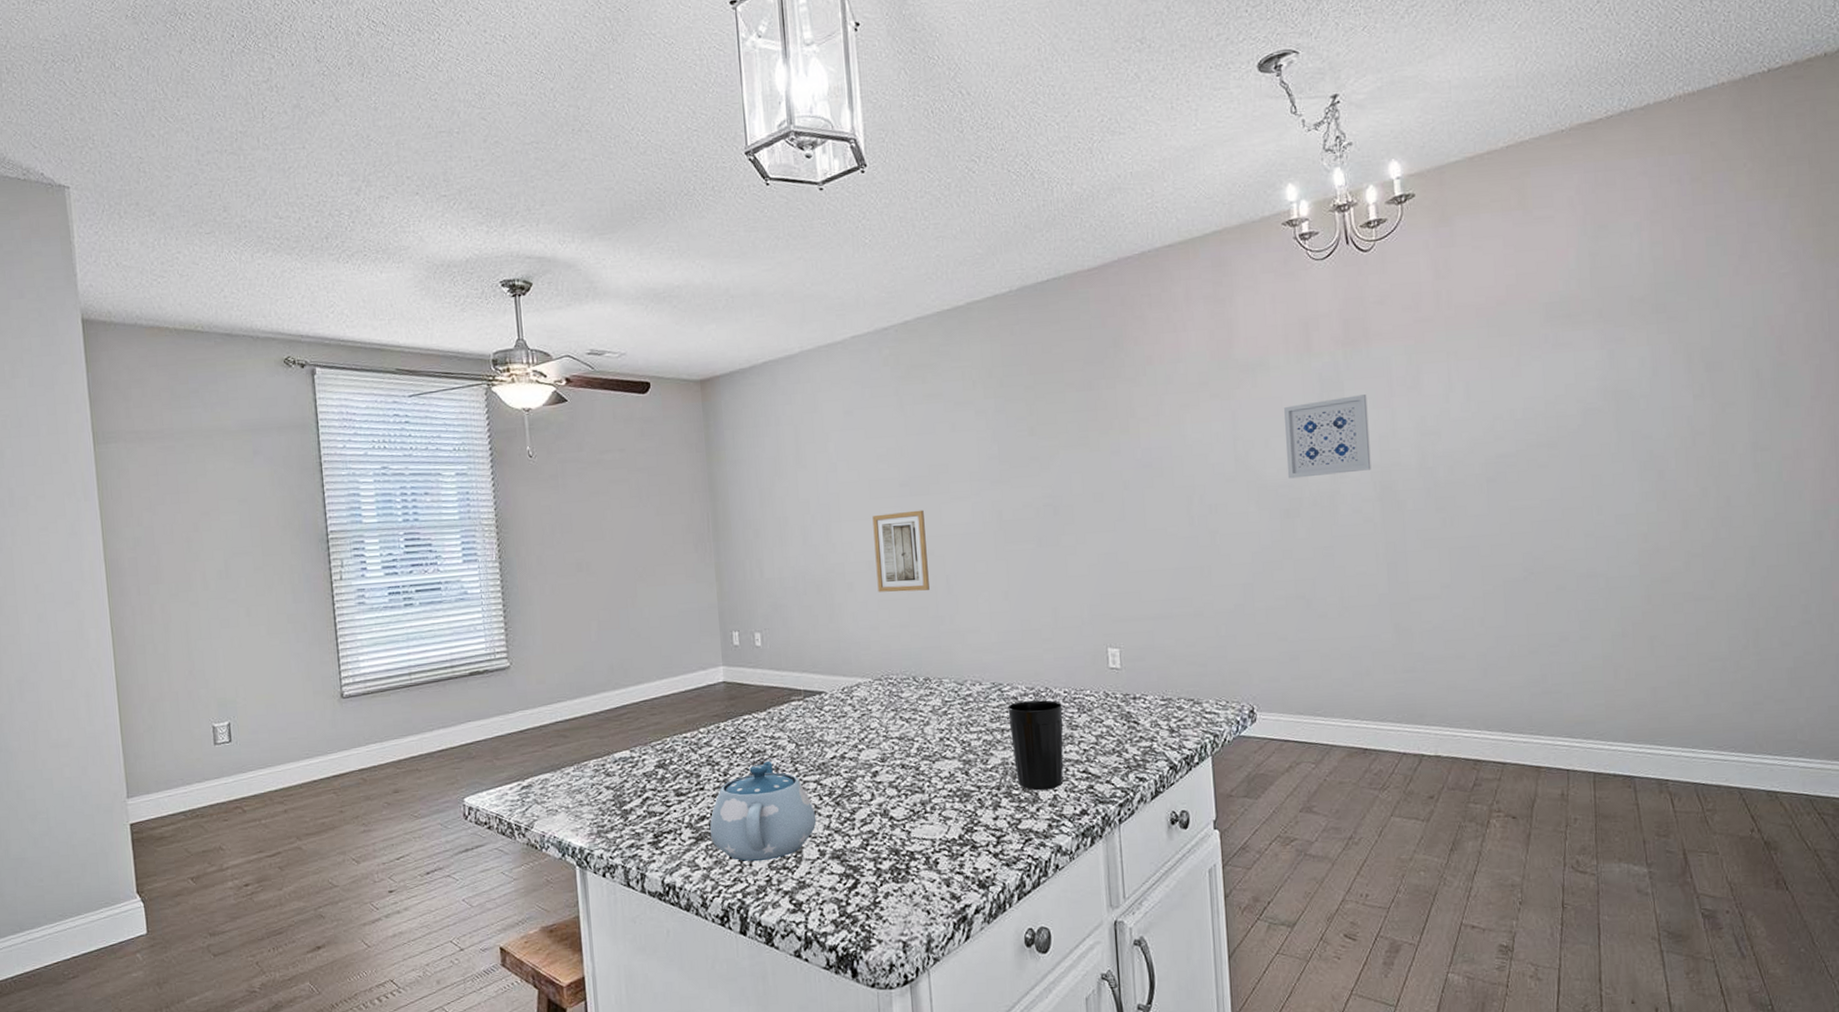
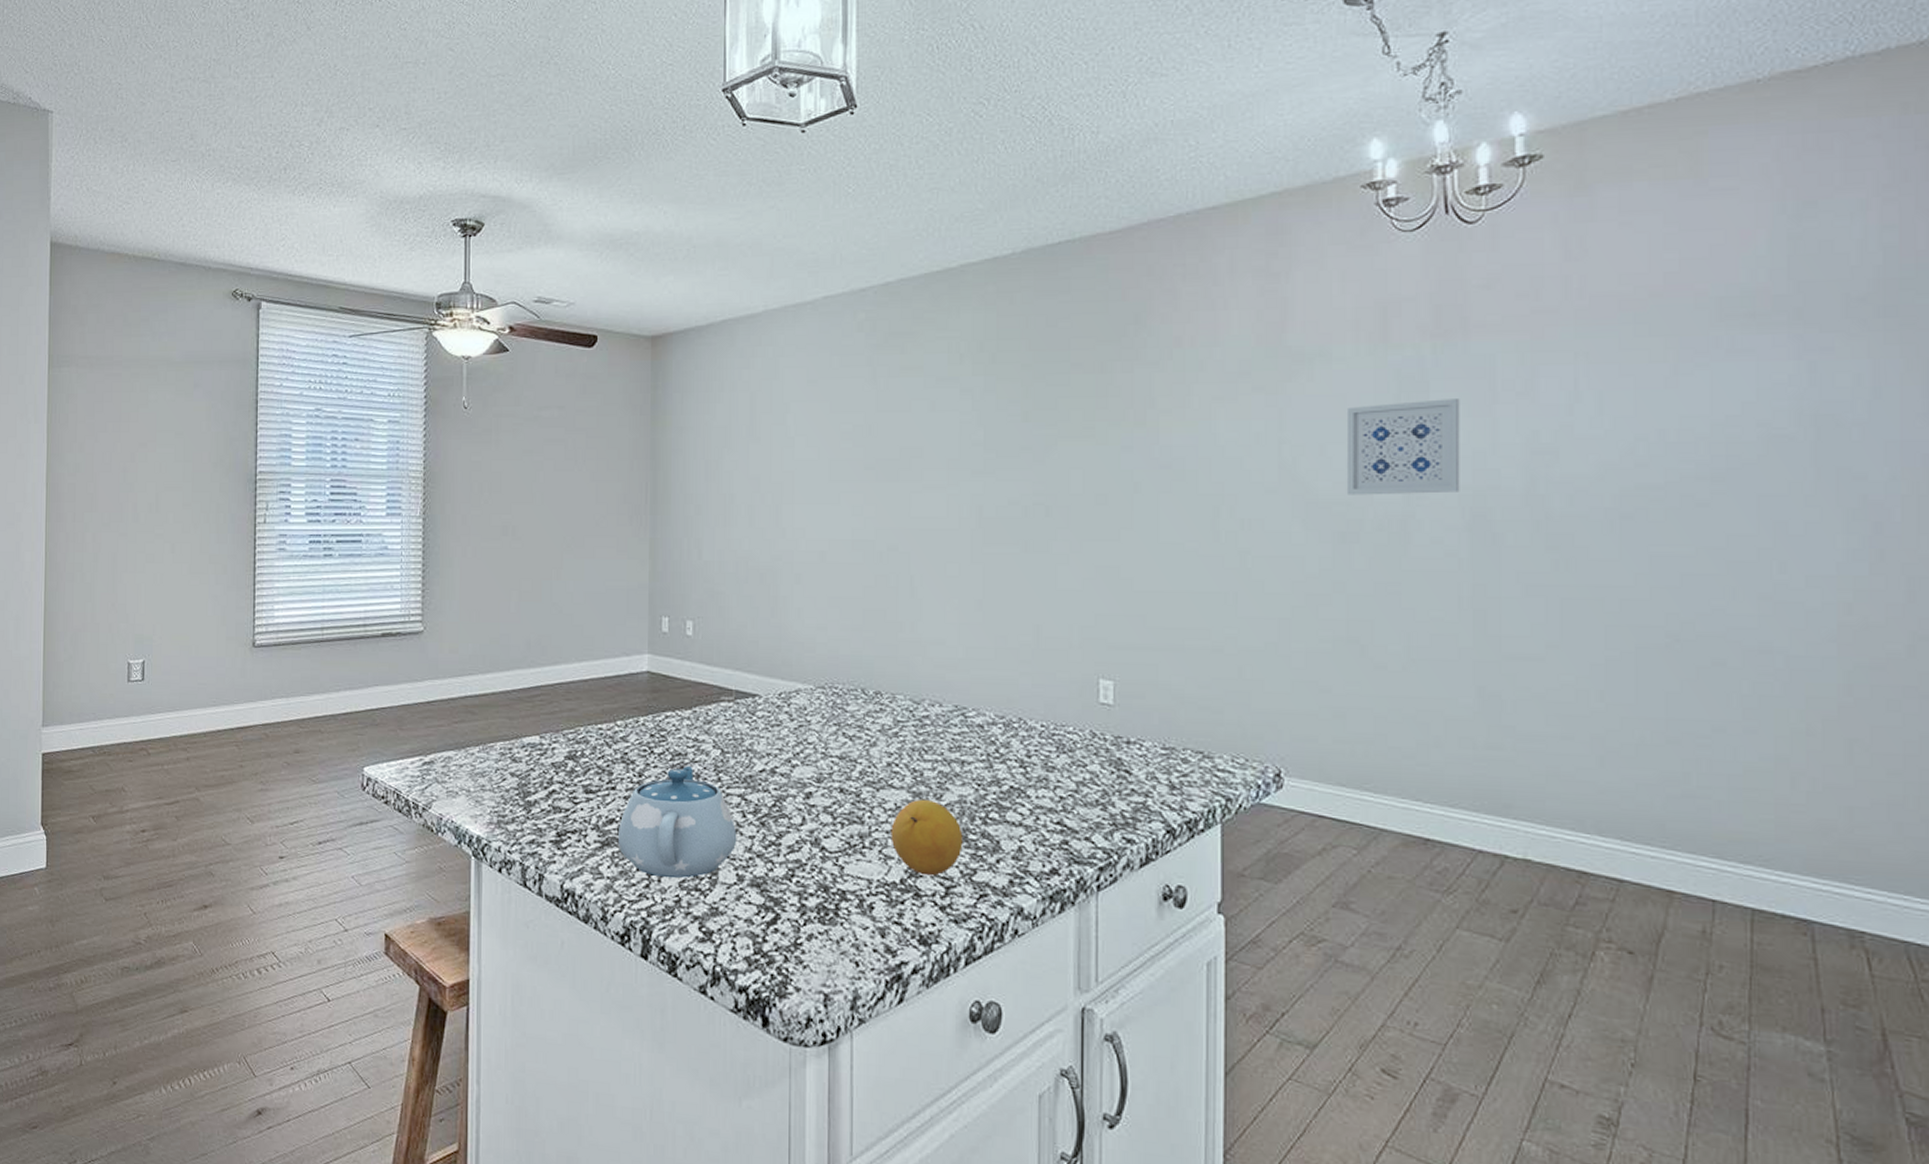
wall art: present [872,510,929,592] -> none [829,498,890,590]
fruit: none [947,765,1008,830] -> present [891,799,963,876]
cup: present [1008,700,1064,791] -> none [971,731,1037,840]

